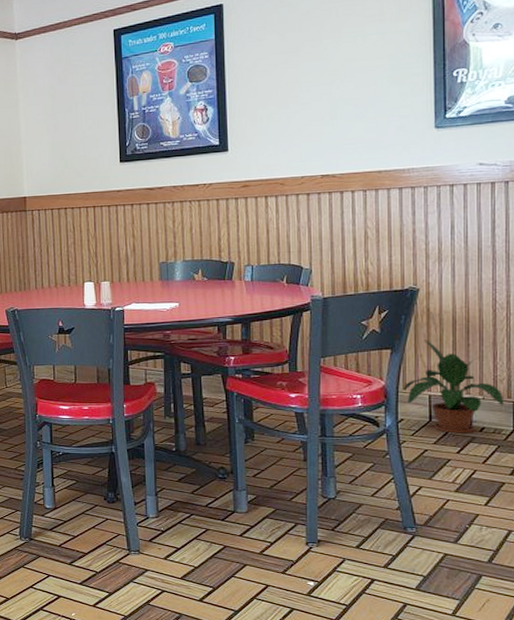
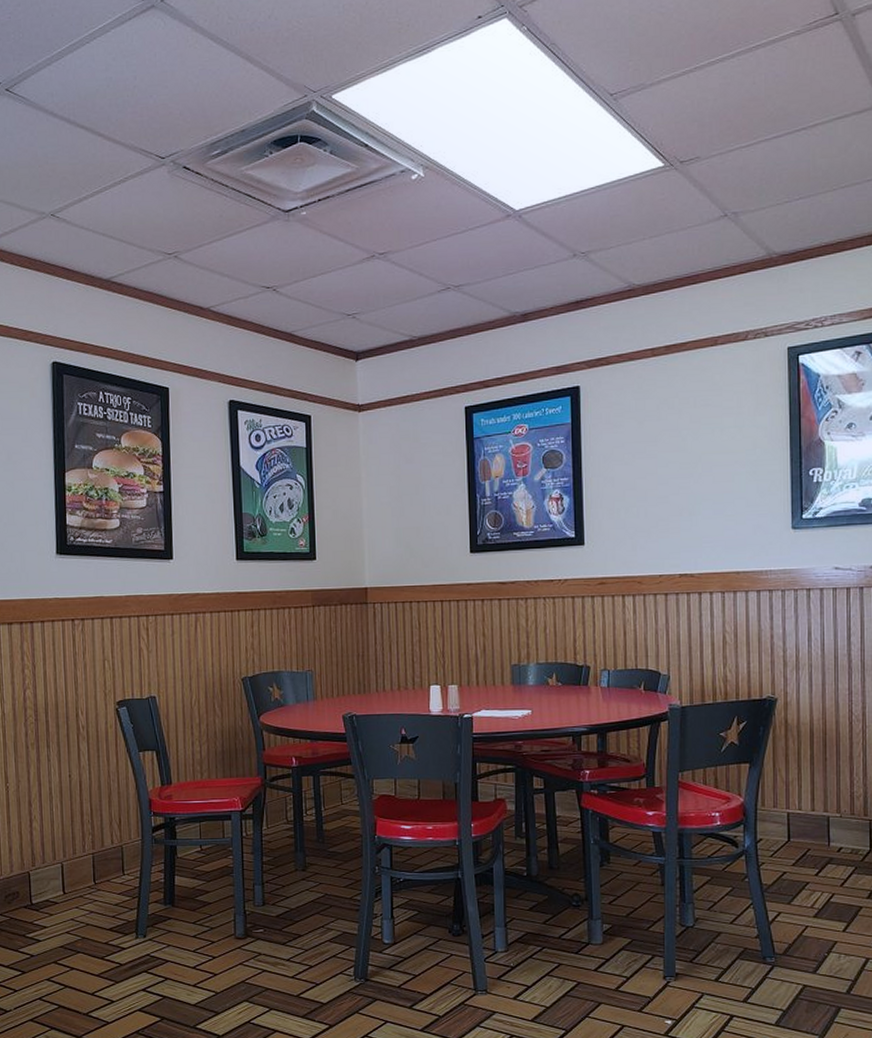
potted plant: present [402,340,504,434] -> none [761,753,861,854]

